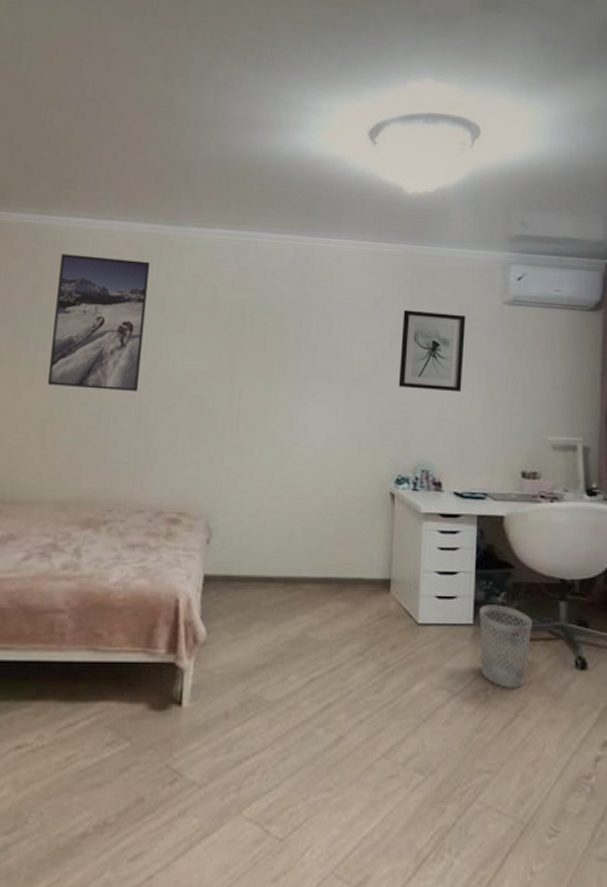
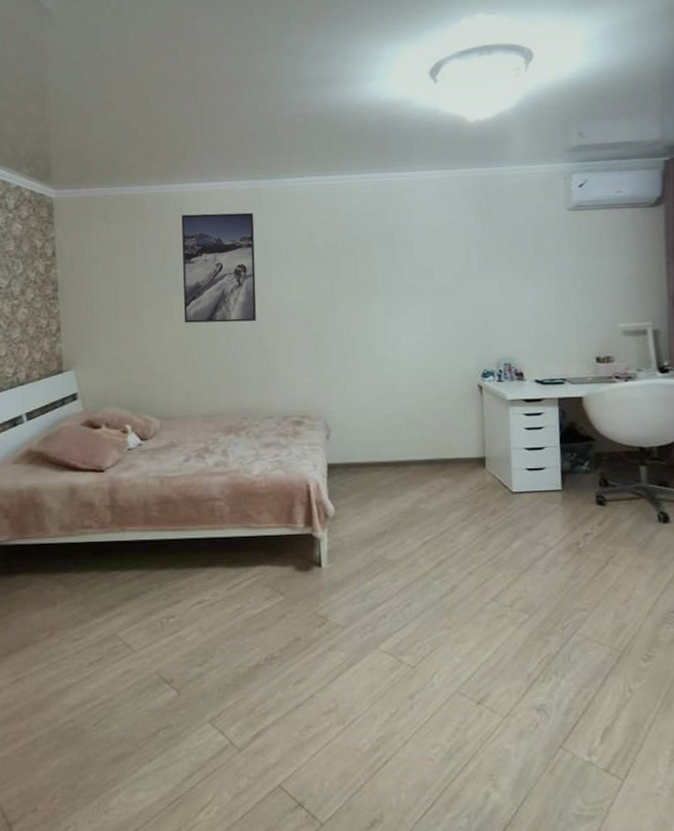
wall art: present [398,309,466,393] -> none [475,224,535,295]
wastebasket: present [479,605,532,688] -> none [566,472,616,541]

